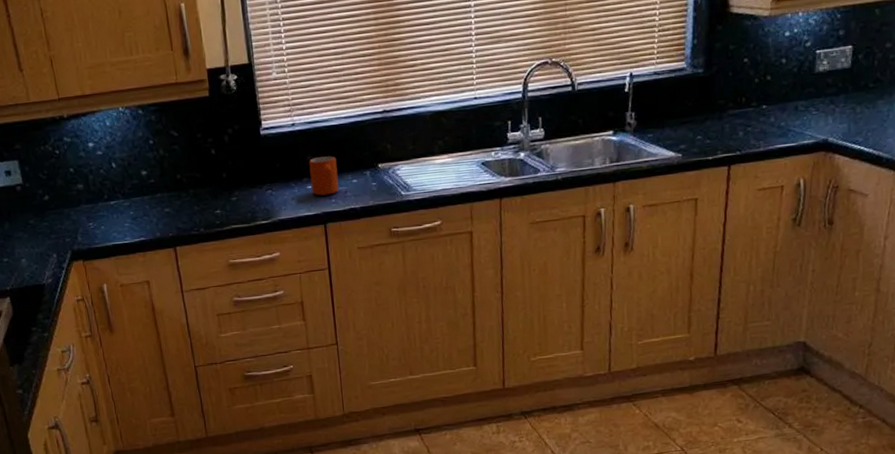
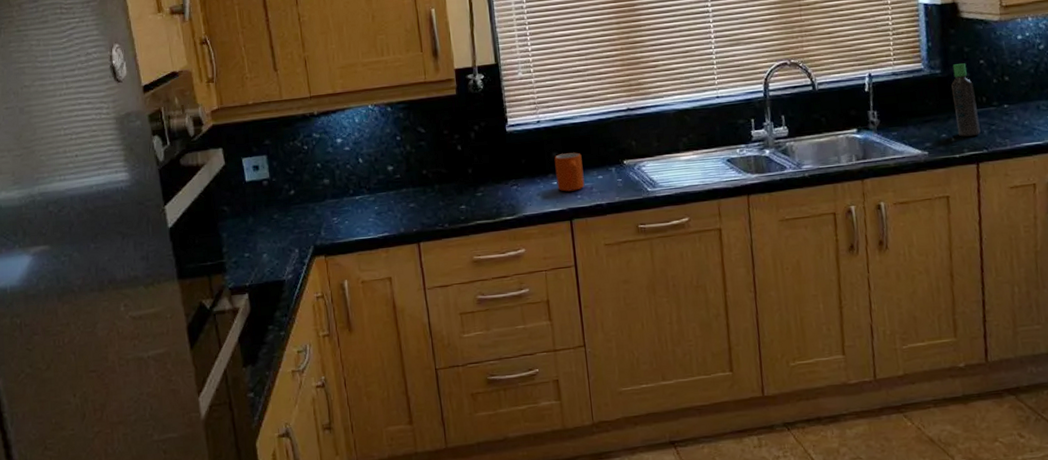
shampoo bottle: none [712,62,736,139] -> present [951,63,981,137]

